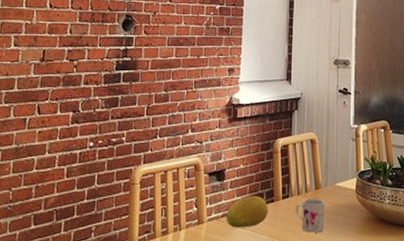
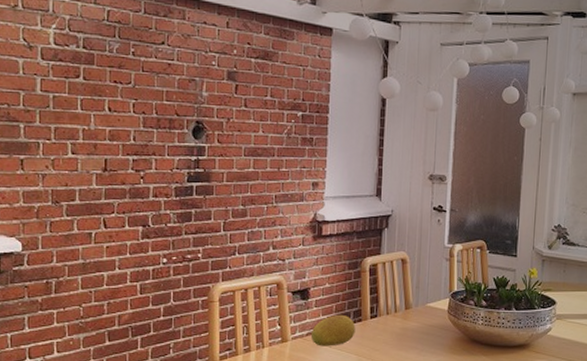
mug: present [296,199,325,233] -> none [384,319,416,352]

